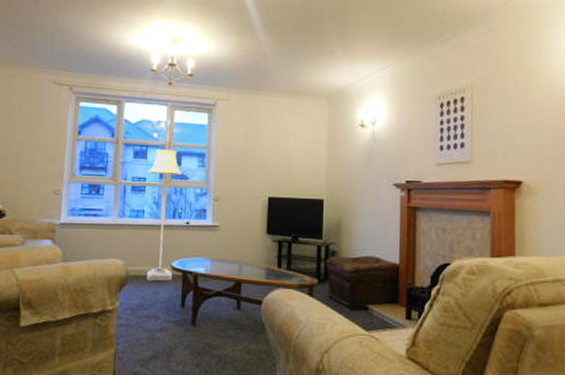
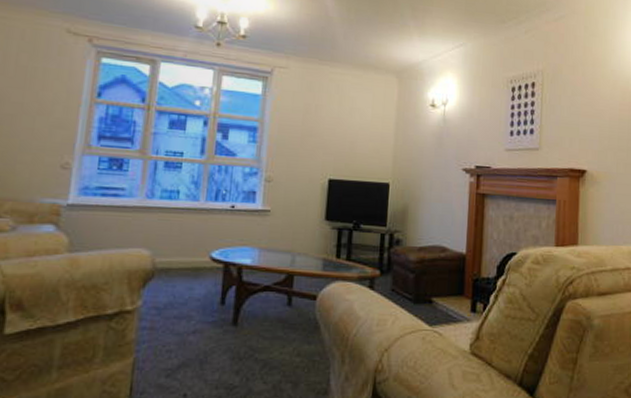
floor lamp: present [146,149,183,281] -> none [178,120,229,275]

